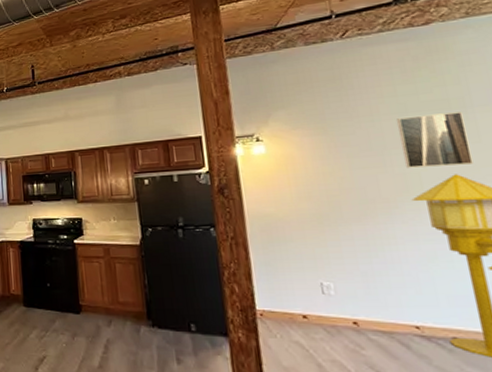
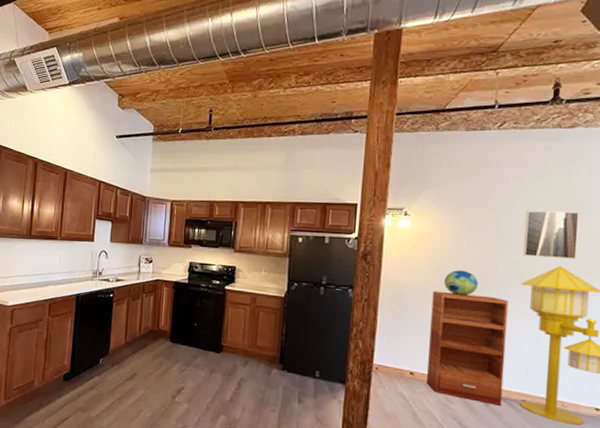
bookshelf: none [308,218,427,347] -> present [427,291,509,406]
globe: none [318,192,362,222] -> present [443,270,479,297]

